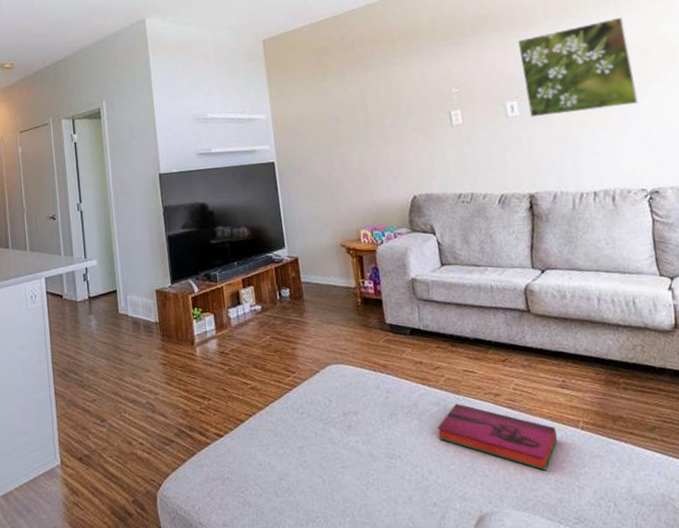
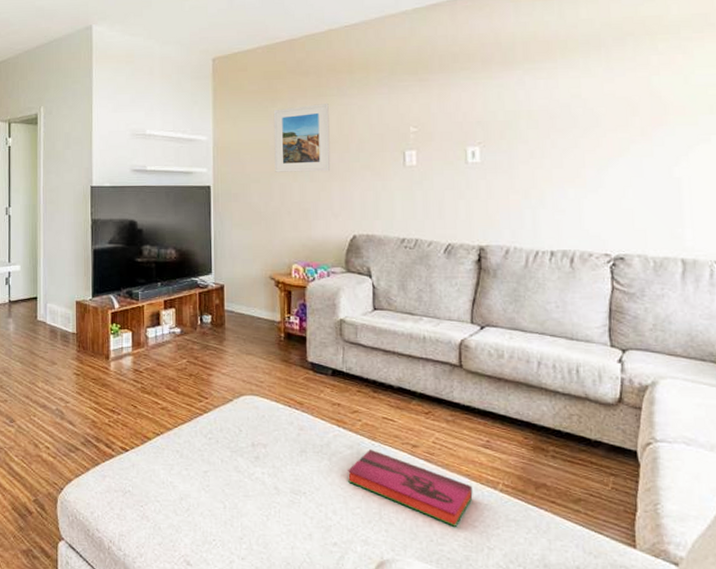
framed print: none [325,72,385,143] -> present [273,103,331,172]
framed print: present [518,17,639,118] -> none [489,66,617,166]

